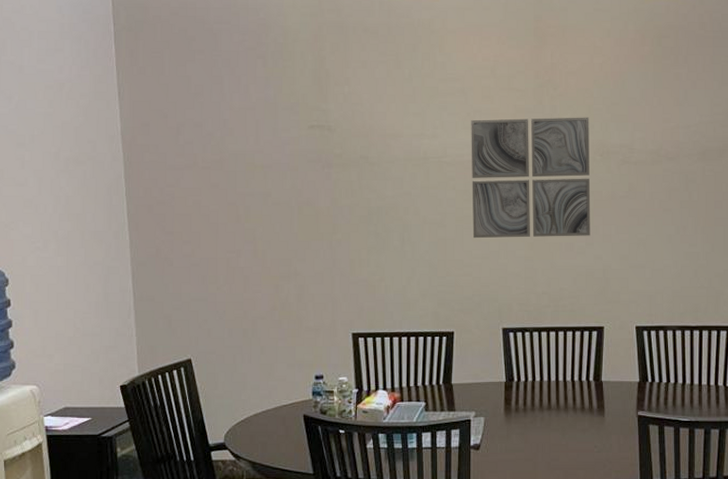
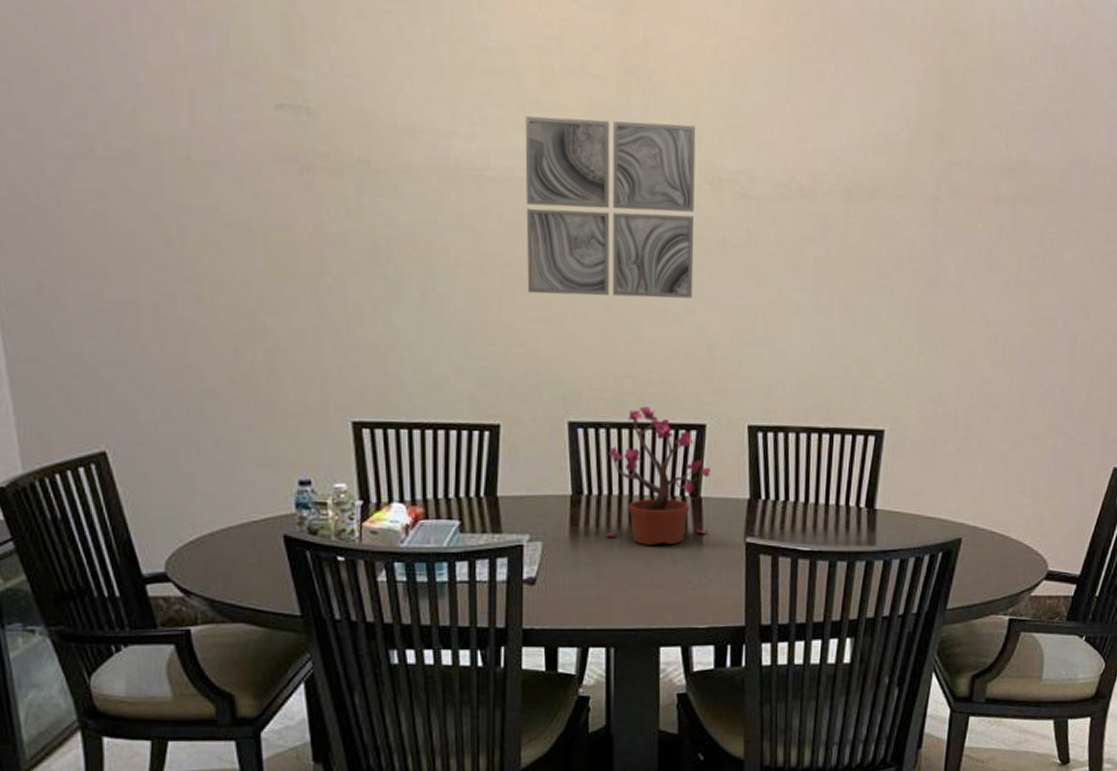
potted plant: none [531,315,608,418] -> present [605,407,710,545]

